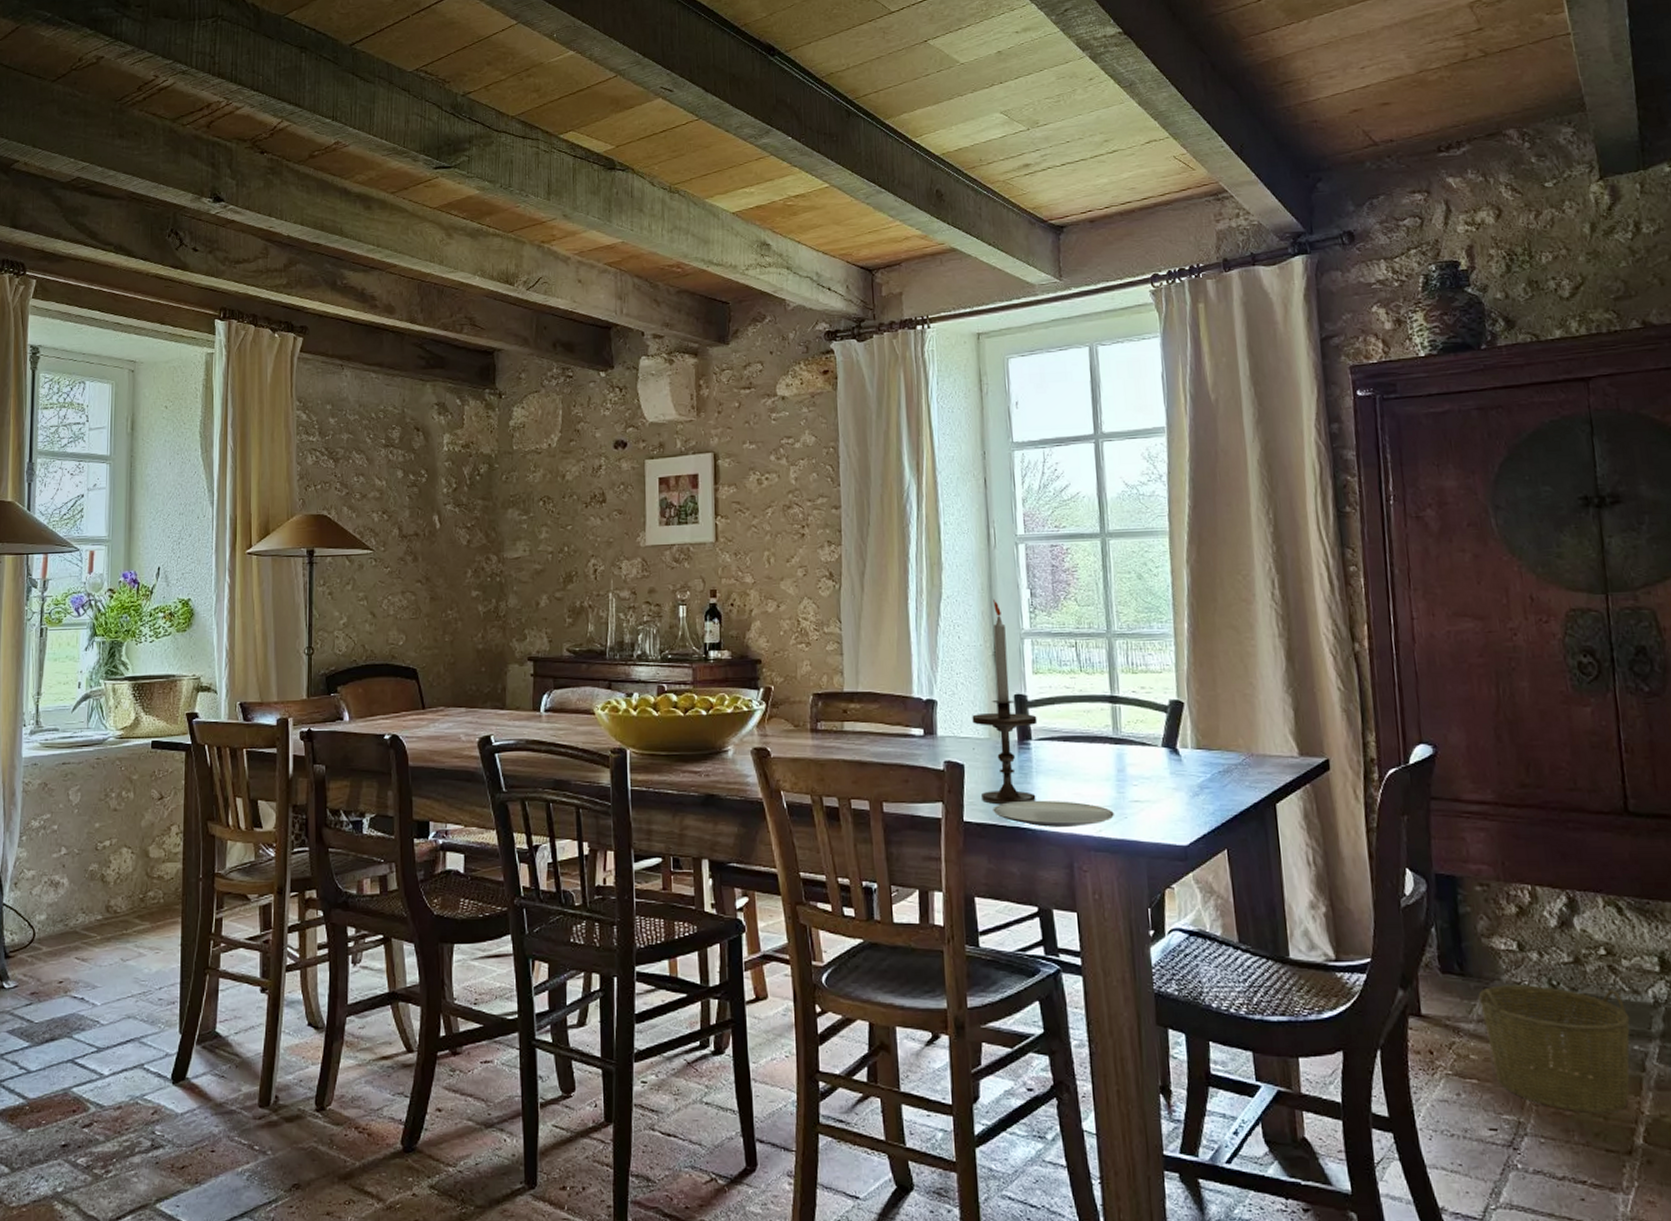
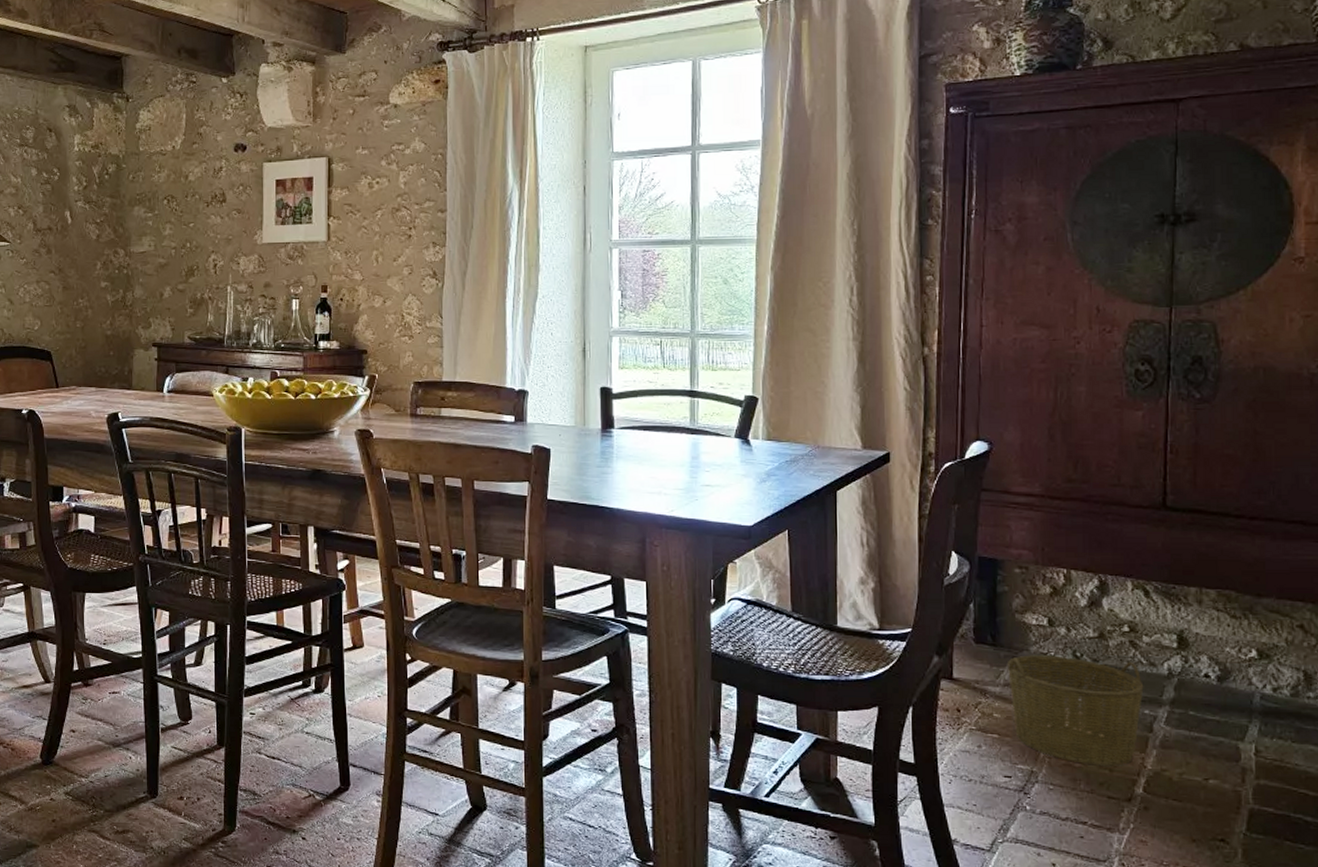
candlestick: present [972,599,1038,805] -> none [560,299,621,486]
plate: present [993,800,1114,829] -> none [574,482,686,508]

